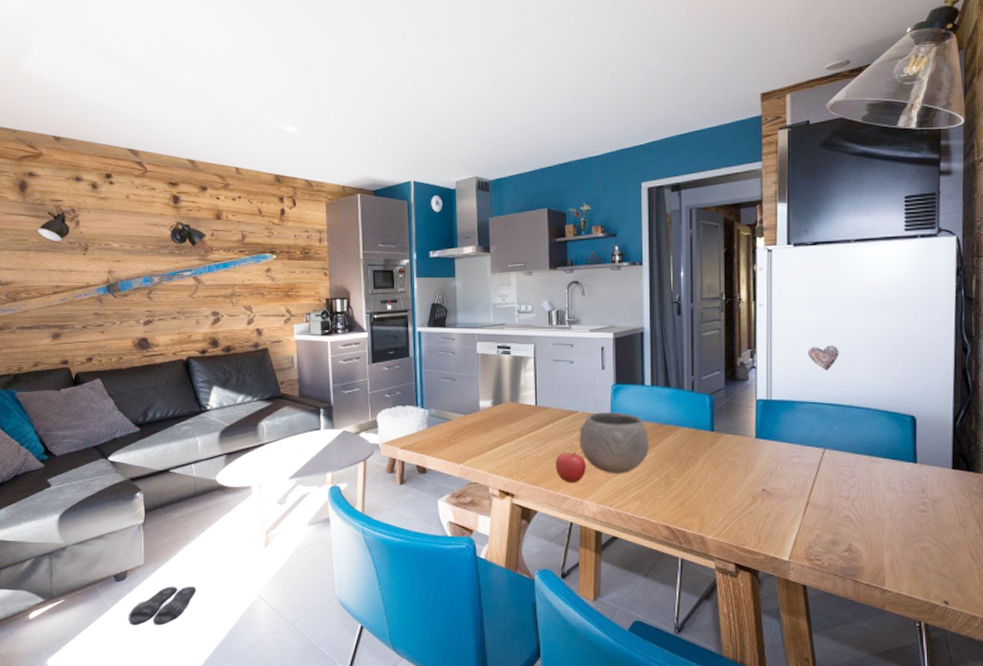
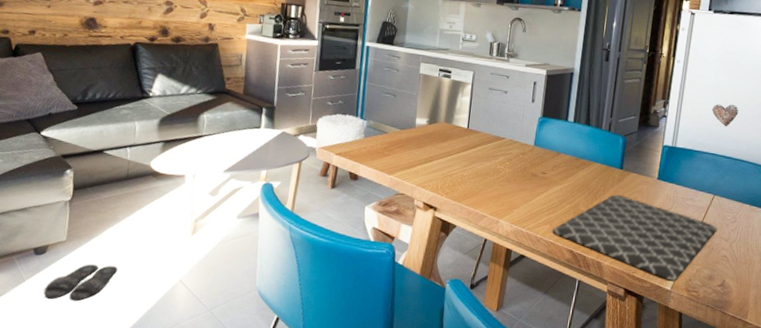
fruit: present [555,452,586,483] -> none [478,174,506,204]
bowl: present [579,412,650,474] -> none [502,141,566,199]
placemat: none [644,459,834,550] -> present [553,193,717,281]

